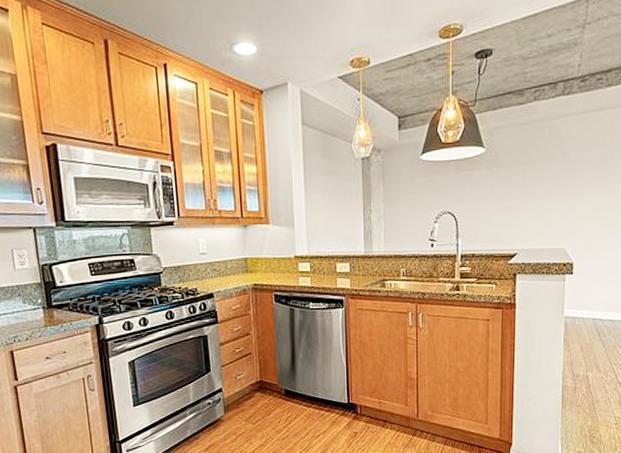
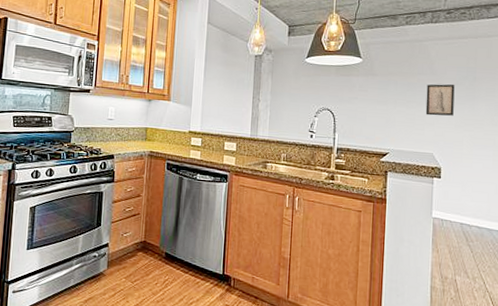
wall art: none [556,166,589,206] -> present [425,84,455,116]

